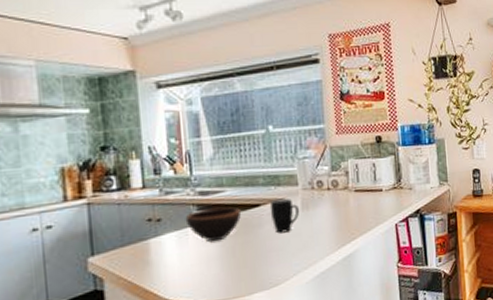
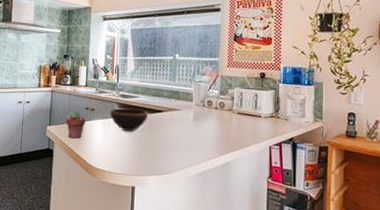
potted succulent: none [117,226,151,268] -> present [65,110,86,139]
mug: present [269,198,300,234] -> none [169,109,192,136]

